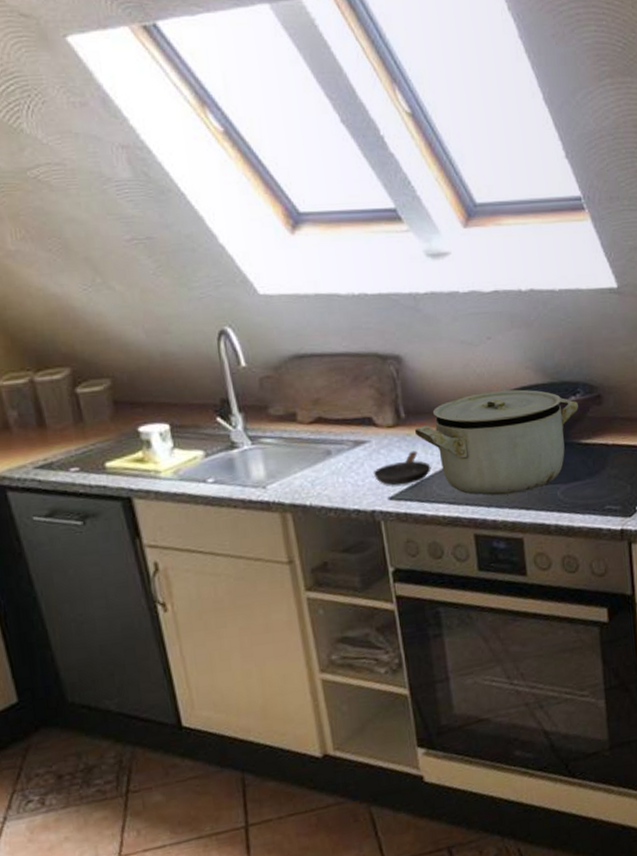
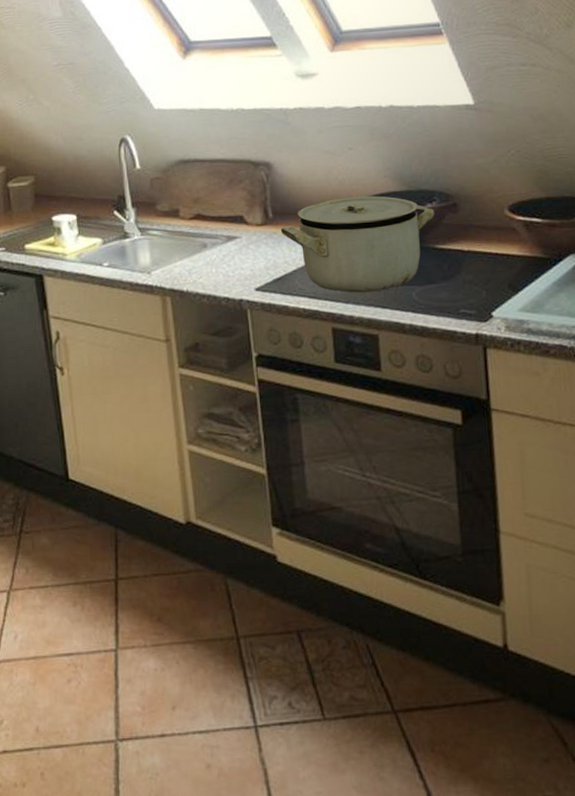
frying pan: present [372,450,431,485] -> none [242,247,294,278]

